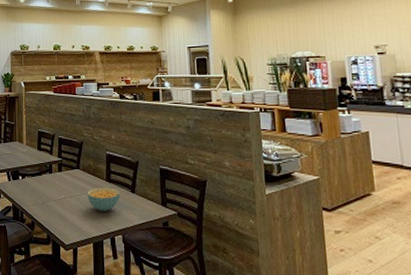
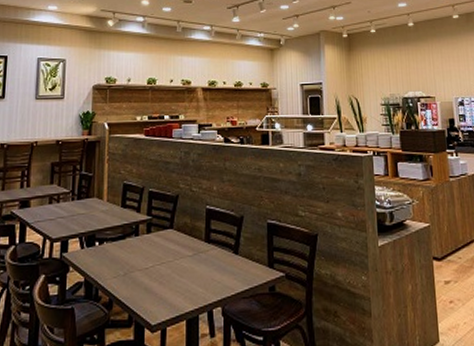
cereal bowl: present [87,187,121,211] -> none [182,249,221,279]

